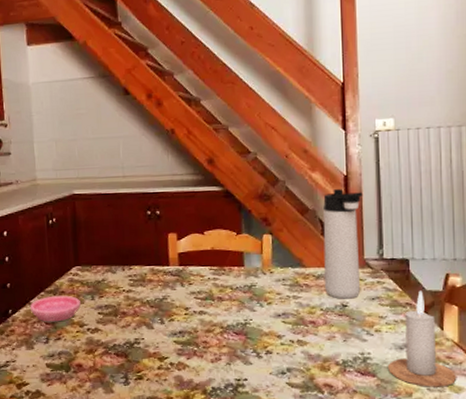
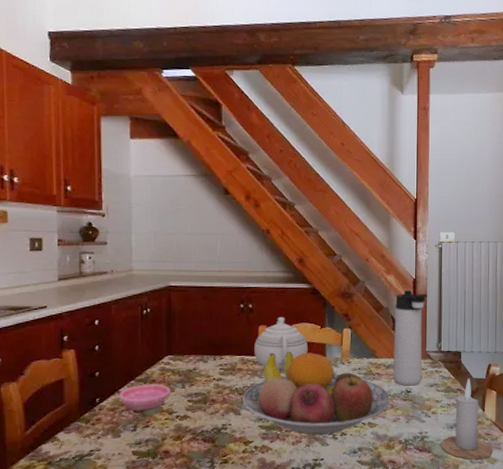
fruit bowl: none [155,260,324,352] -> present [243,351,391,435]
teapot: none [164,224,223,283] -> present [254,317,308,372]

